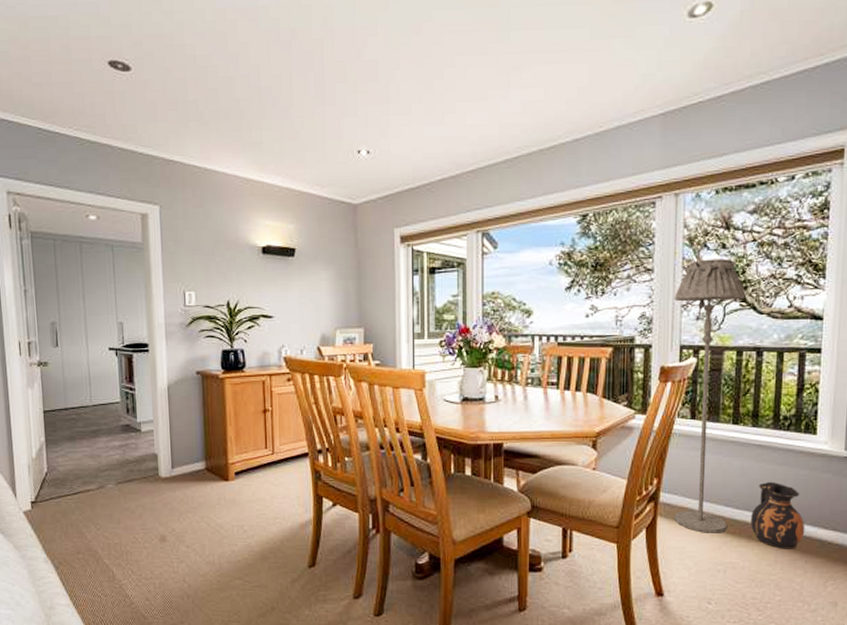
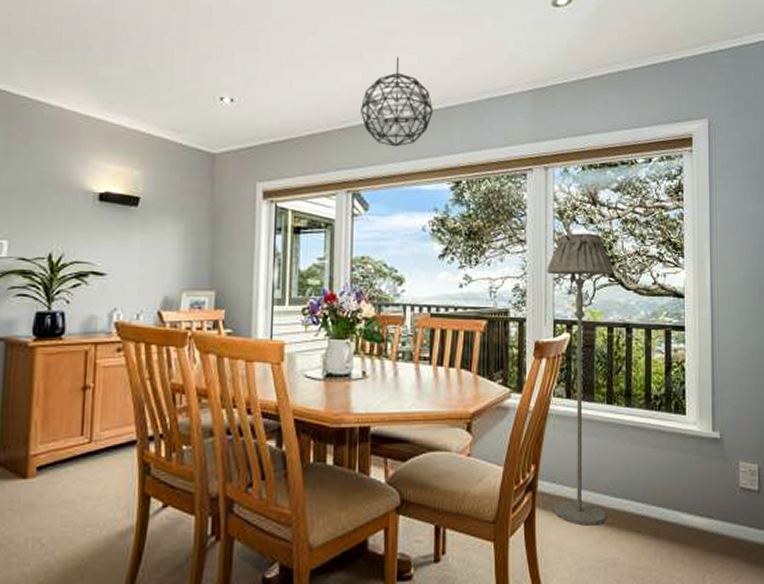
pendant light: none [488,91,560,185] -> present [361,56,433,147]
ceramic jug: present [750,481,805,549] -> none [628,465,682,541]

